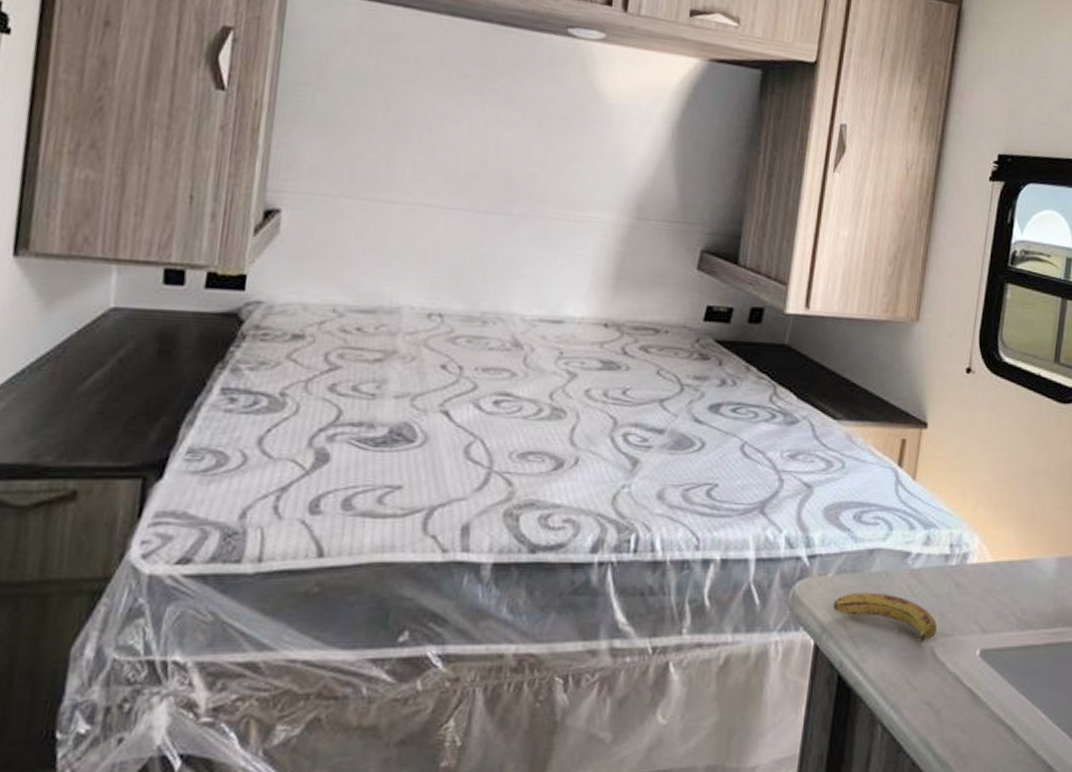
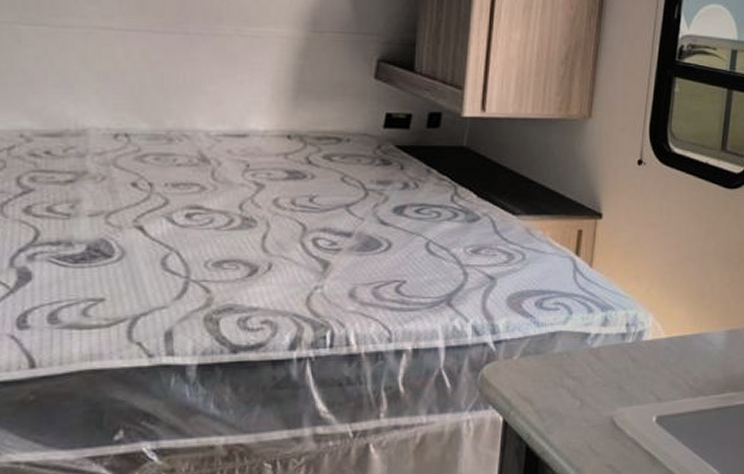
banana: present [832,592,938,643] -> none [518,371,617,414]

